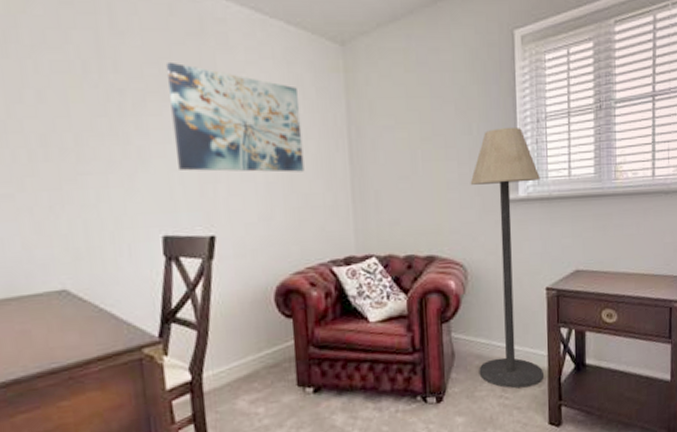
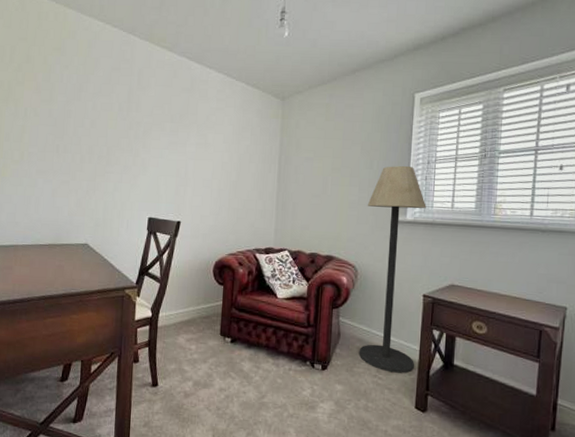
wall art: present [165,61,305,173] -> none [164,106,248,184]

